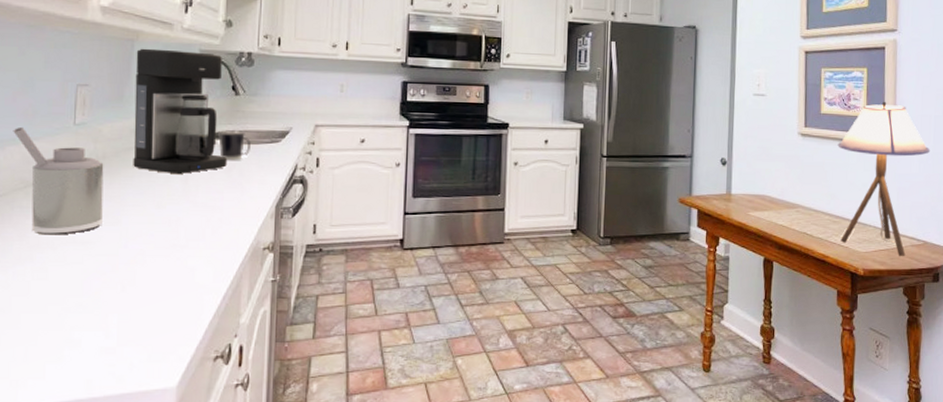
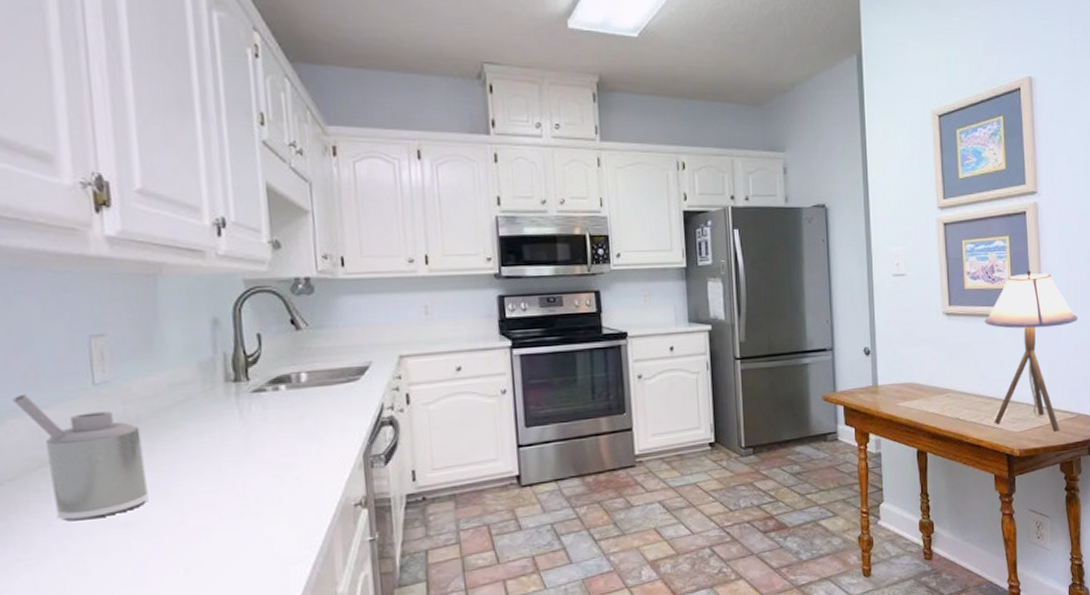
coffee maker: present [133,48,228,174] -> none [161,282,297,431]
mug: present [218,130,252,160] -> none [281,371,324,407]

